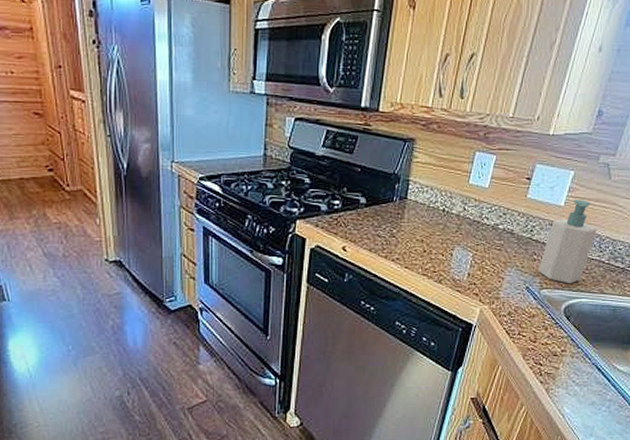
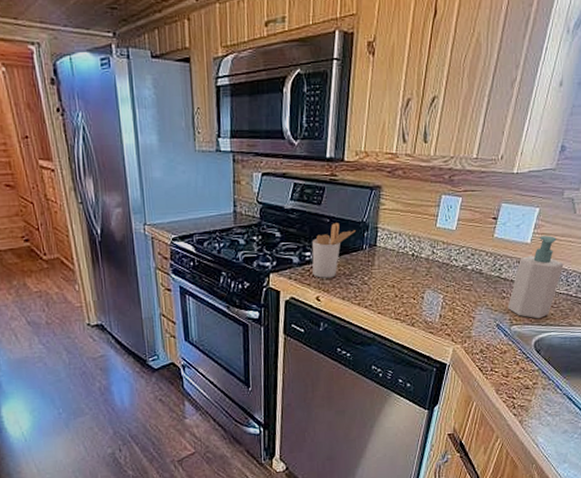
utensil holder: none [340,173,386,228] -> present [312,223,355,278]

